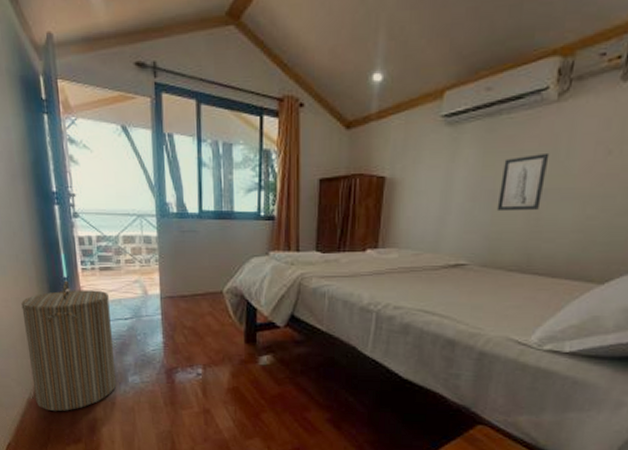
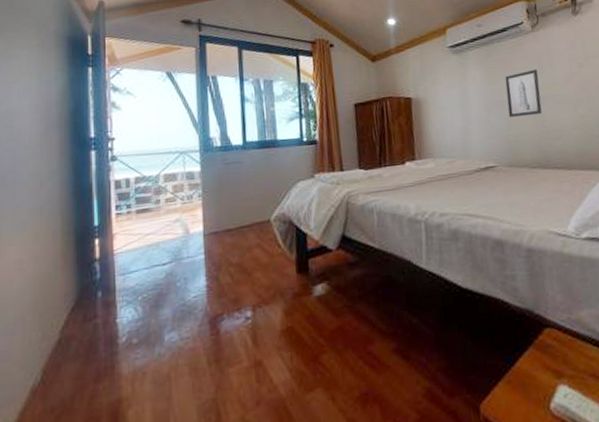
laundry hamper: present [21,280,117,412] -> none [39,229,150,399]

